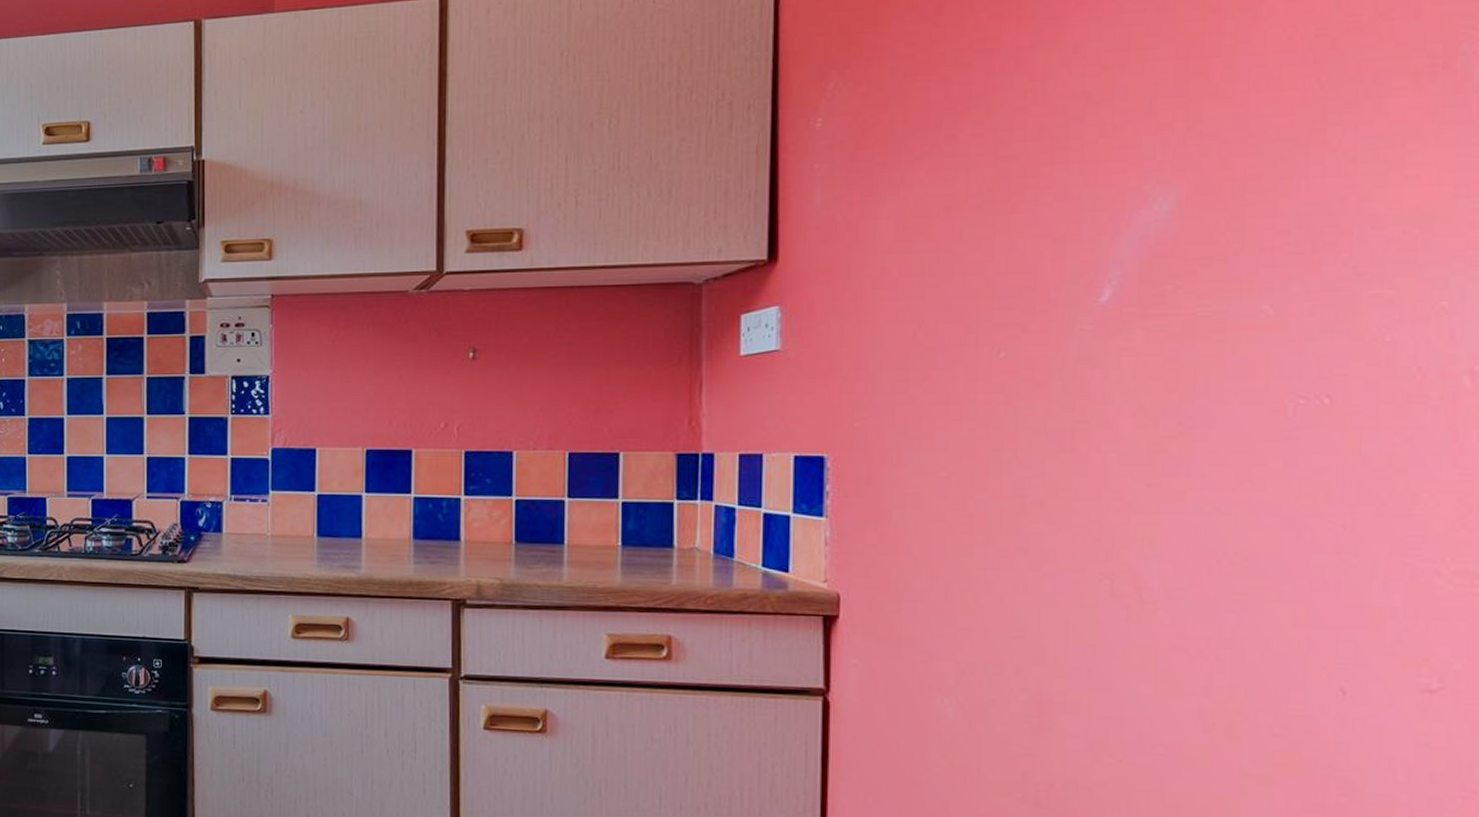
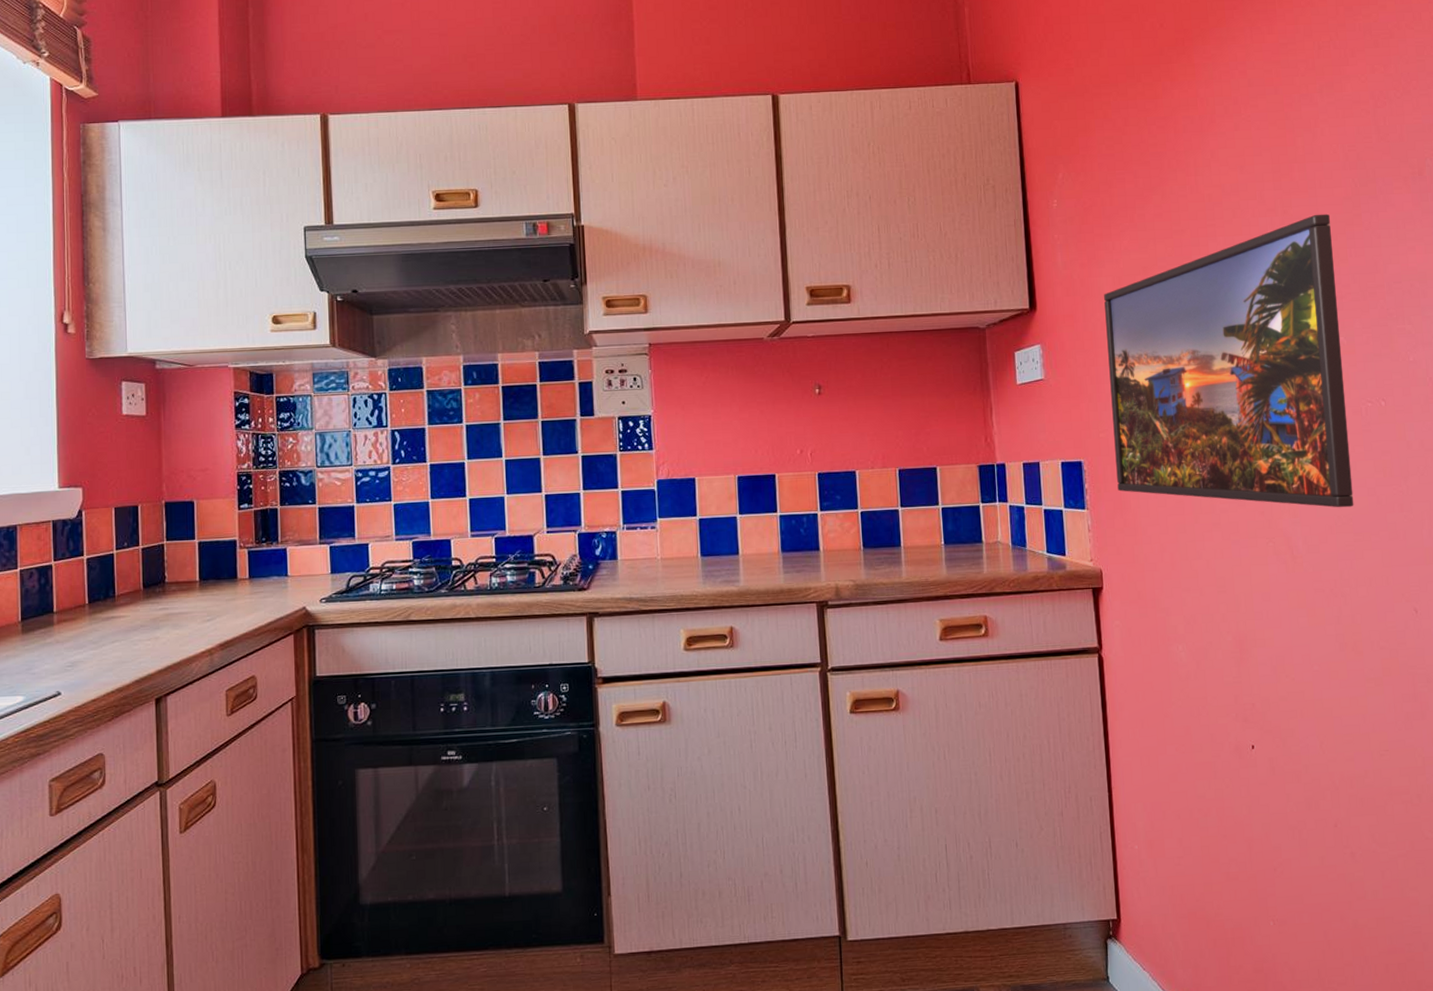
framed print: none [874,129,1268,542] -> present [1104,214,1354,508]

